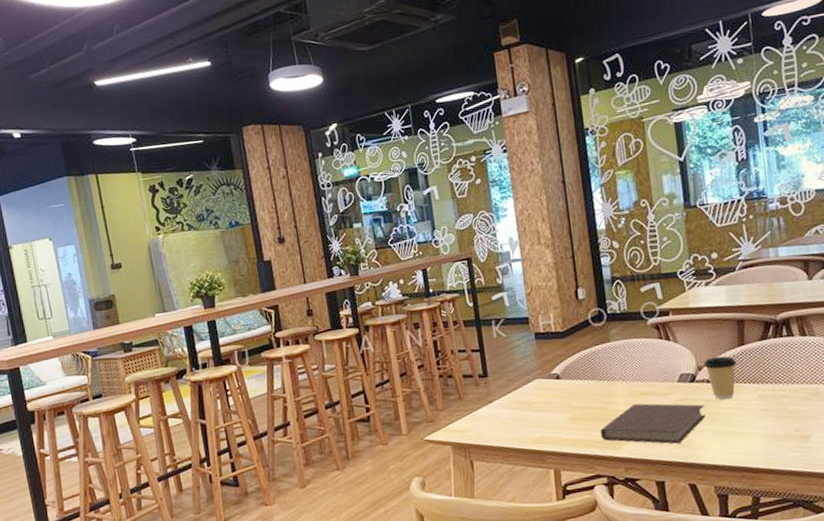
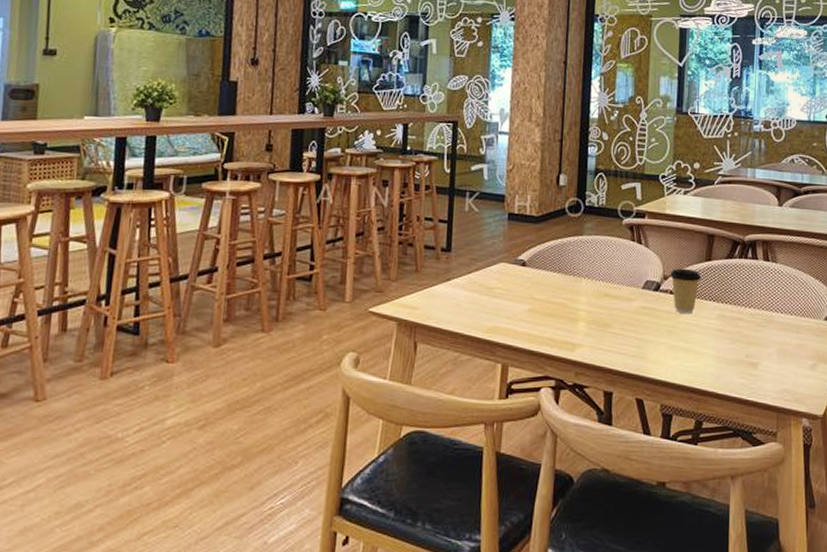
notebook: present [600,403,706,444] -> none [557,305,664,354]

